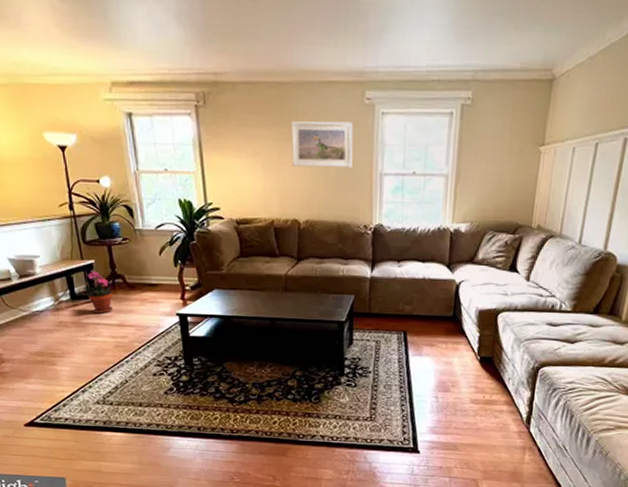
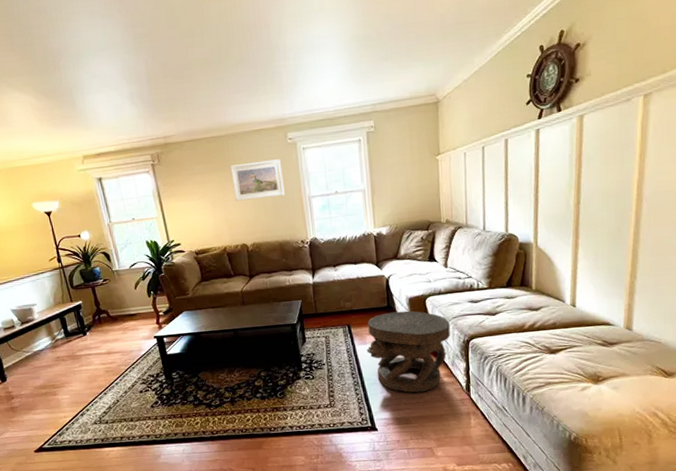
potted plant: present [82,271,113,314] -> none [74,310,101,346]
carved stool: none [421,323,521,418] -> present [366,310,450,393]

